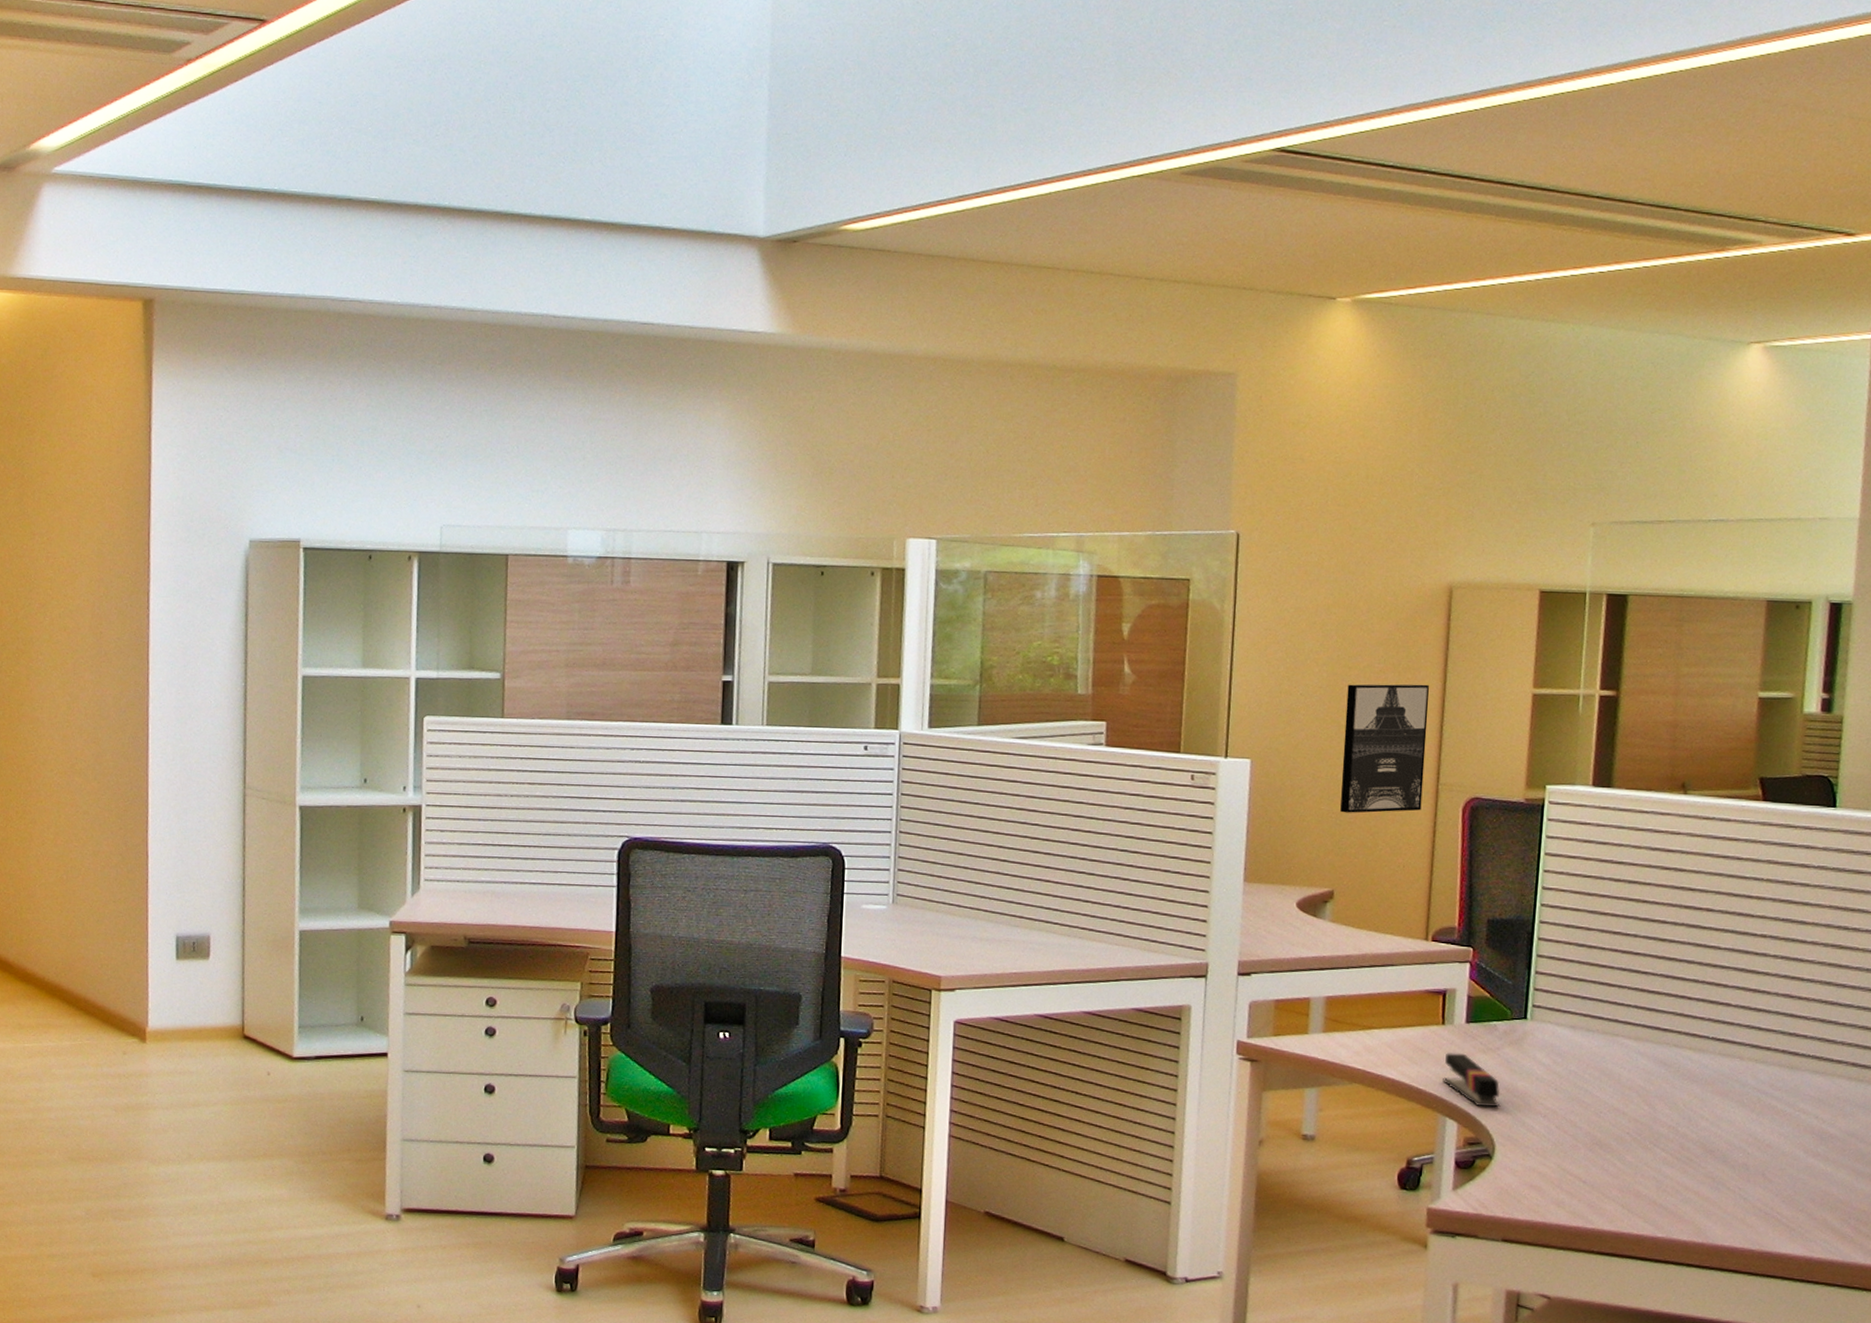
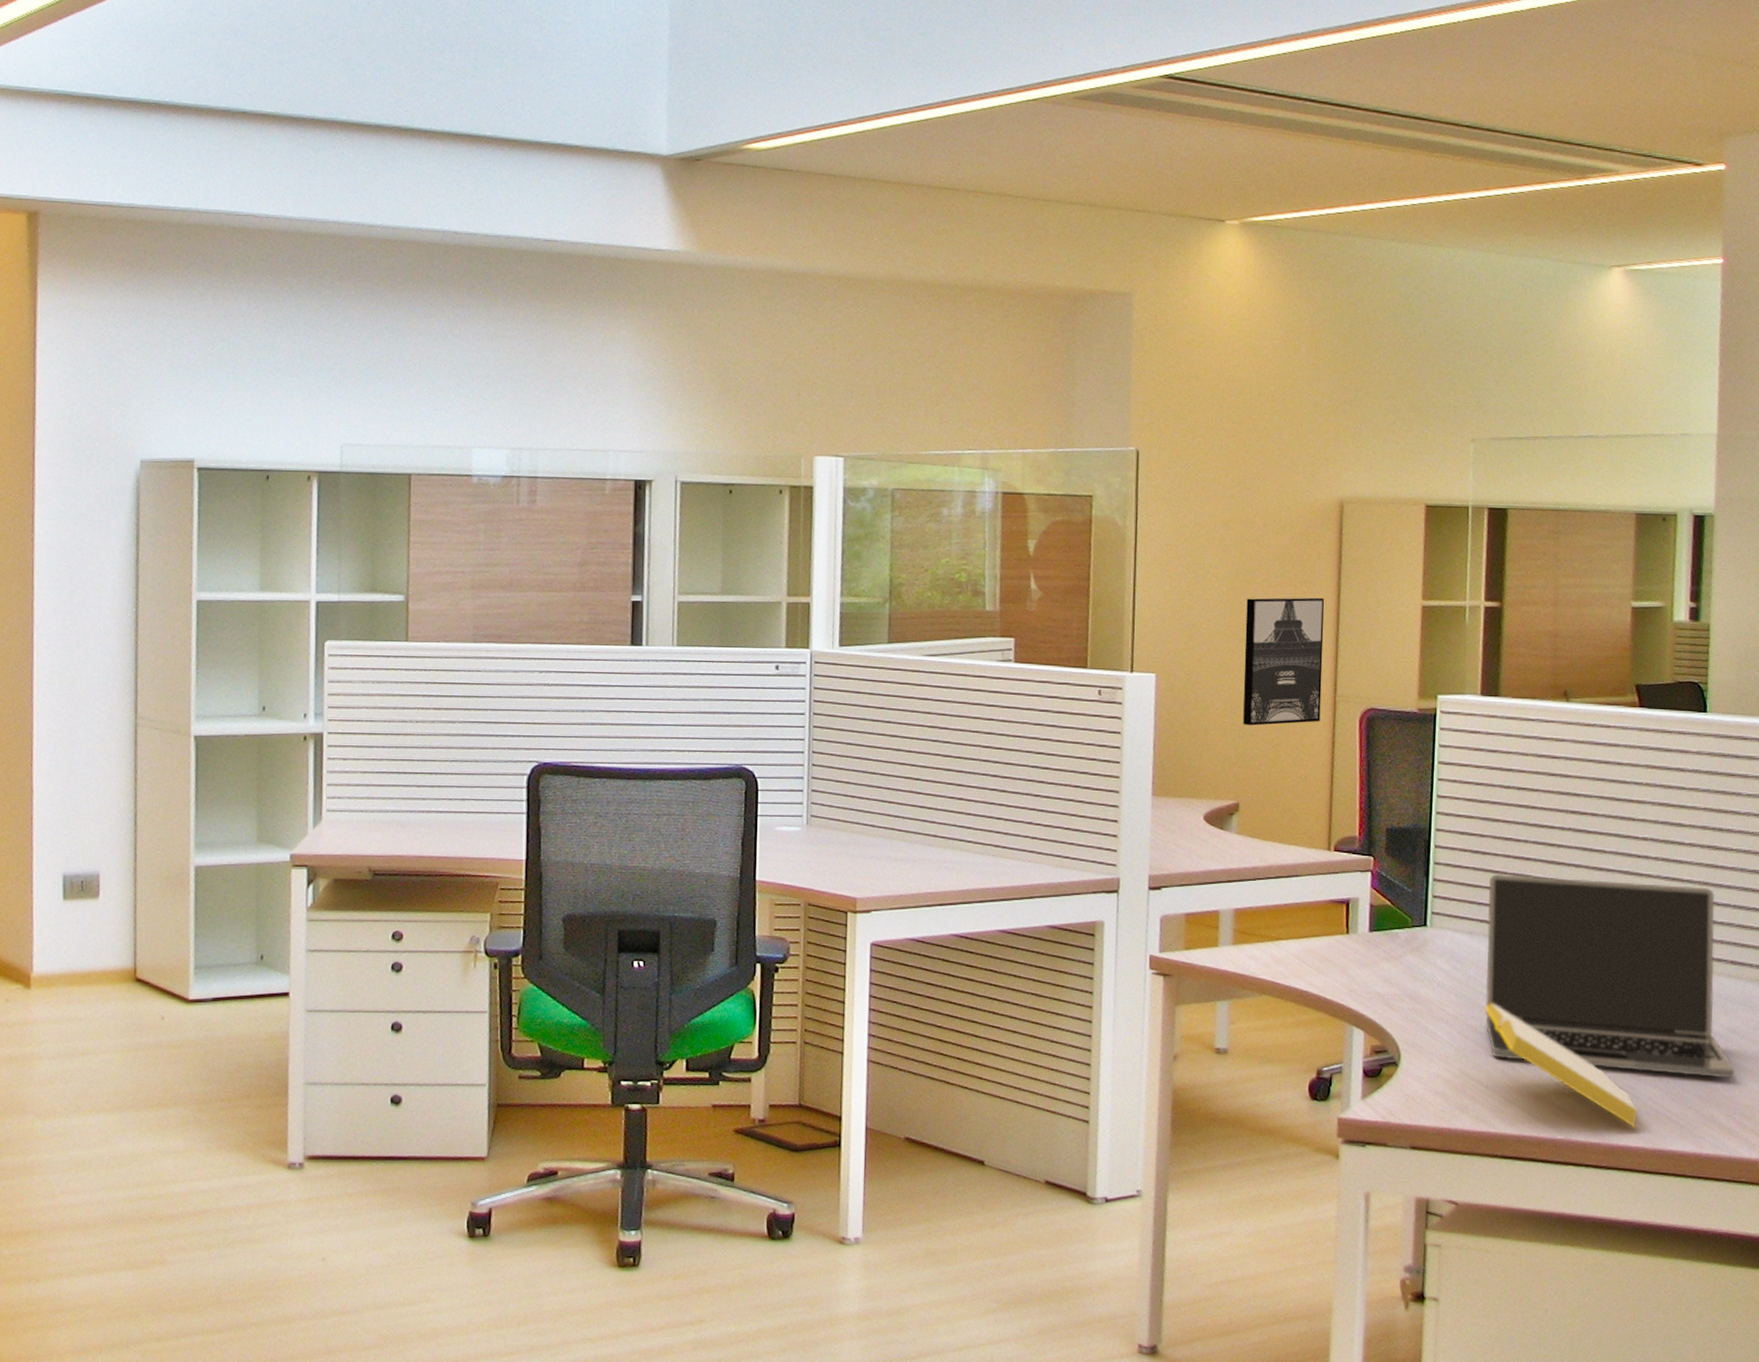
stapler: present [1443,1053,1500,1107] -> none [1349,962,1404,1014]
notepad: none [1585,1098,1745,1229] -> present [1484,1003,1638,1128]
laptop: none [1586,967,1852,1183] -> present [1485,873,1736,1079]

